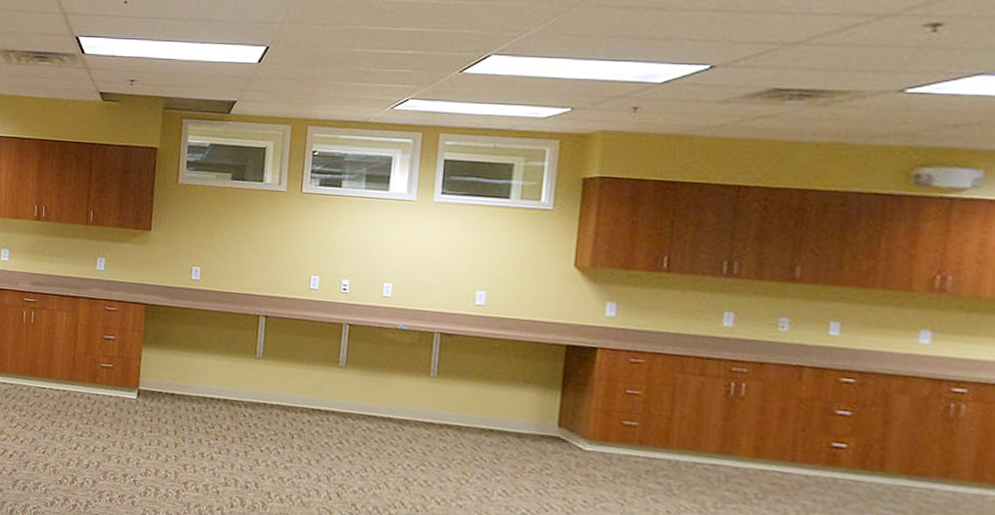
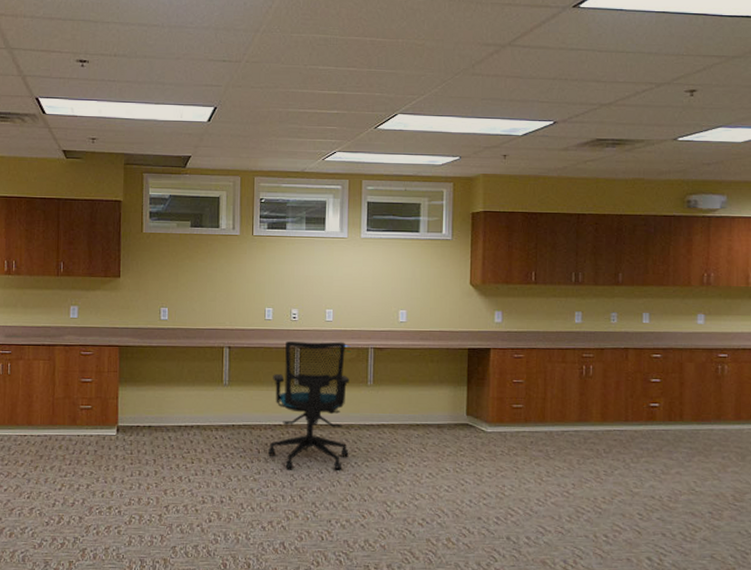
office chair: none [303,315,407,471] -> present [268,340,349,470]

